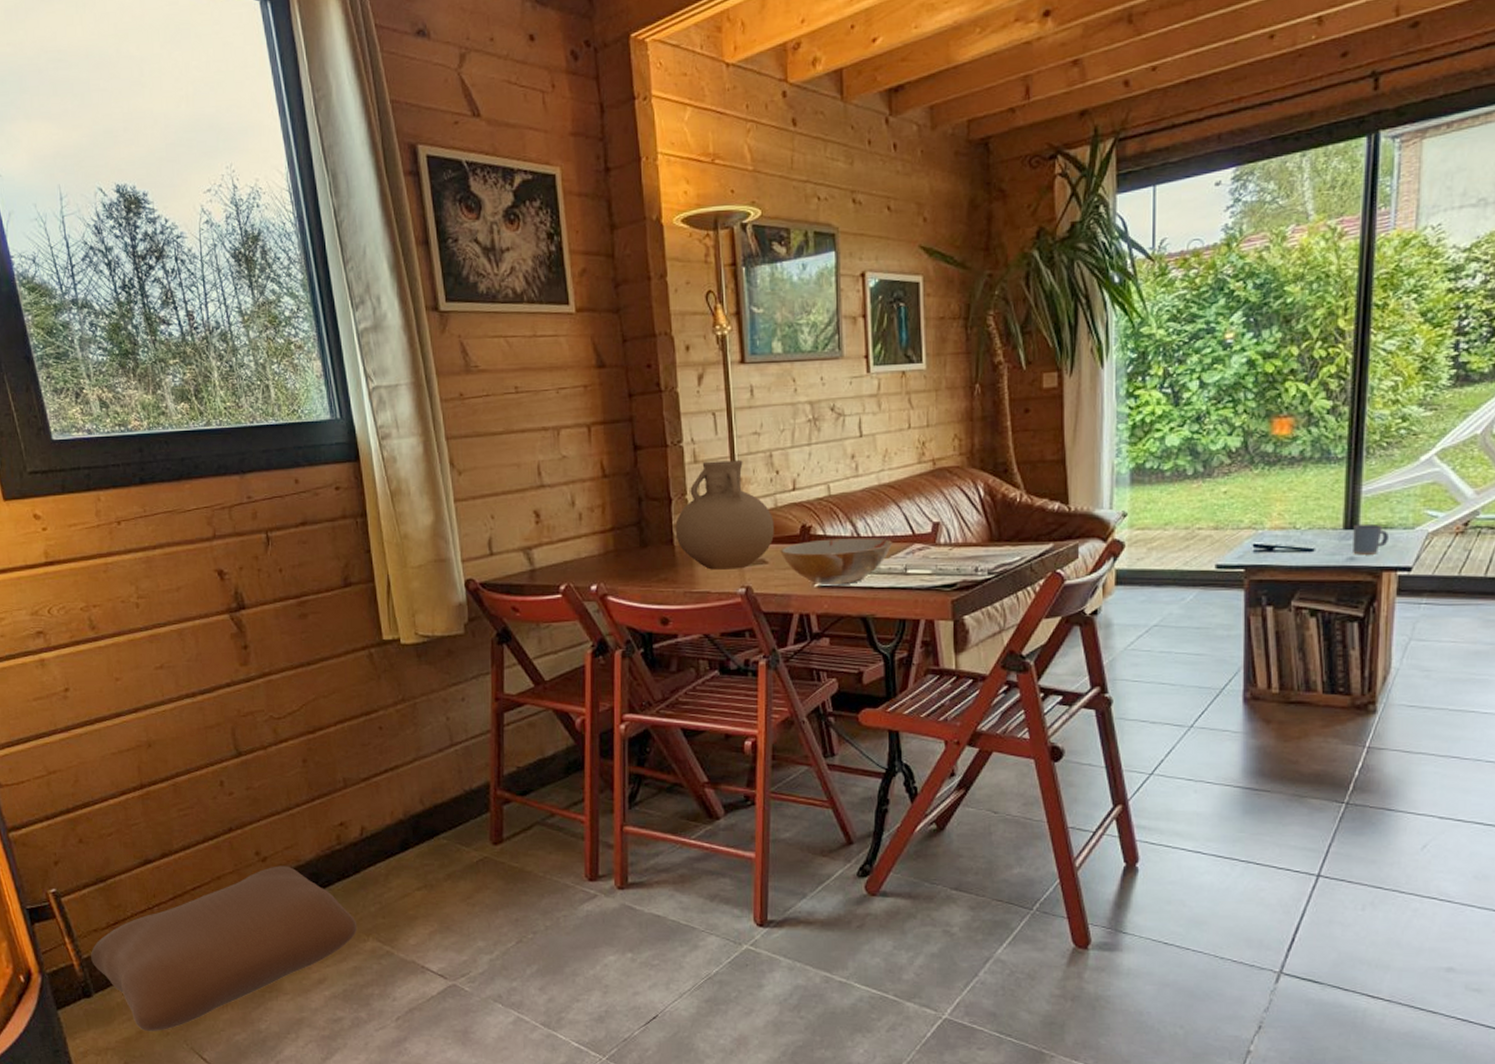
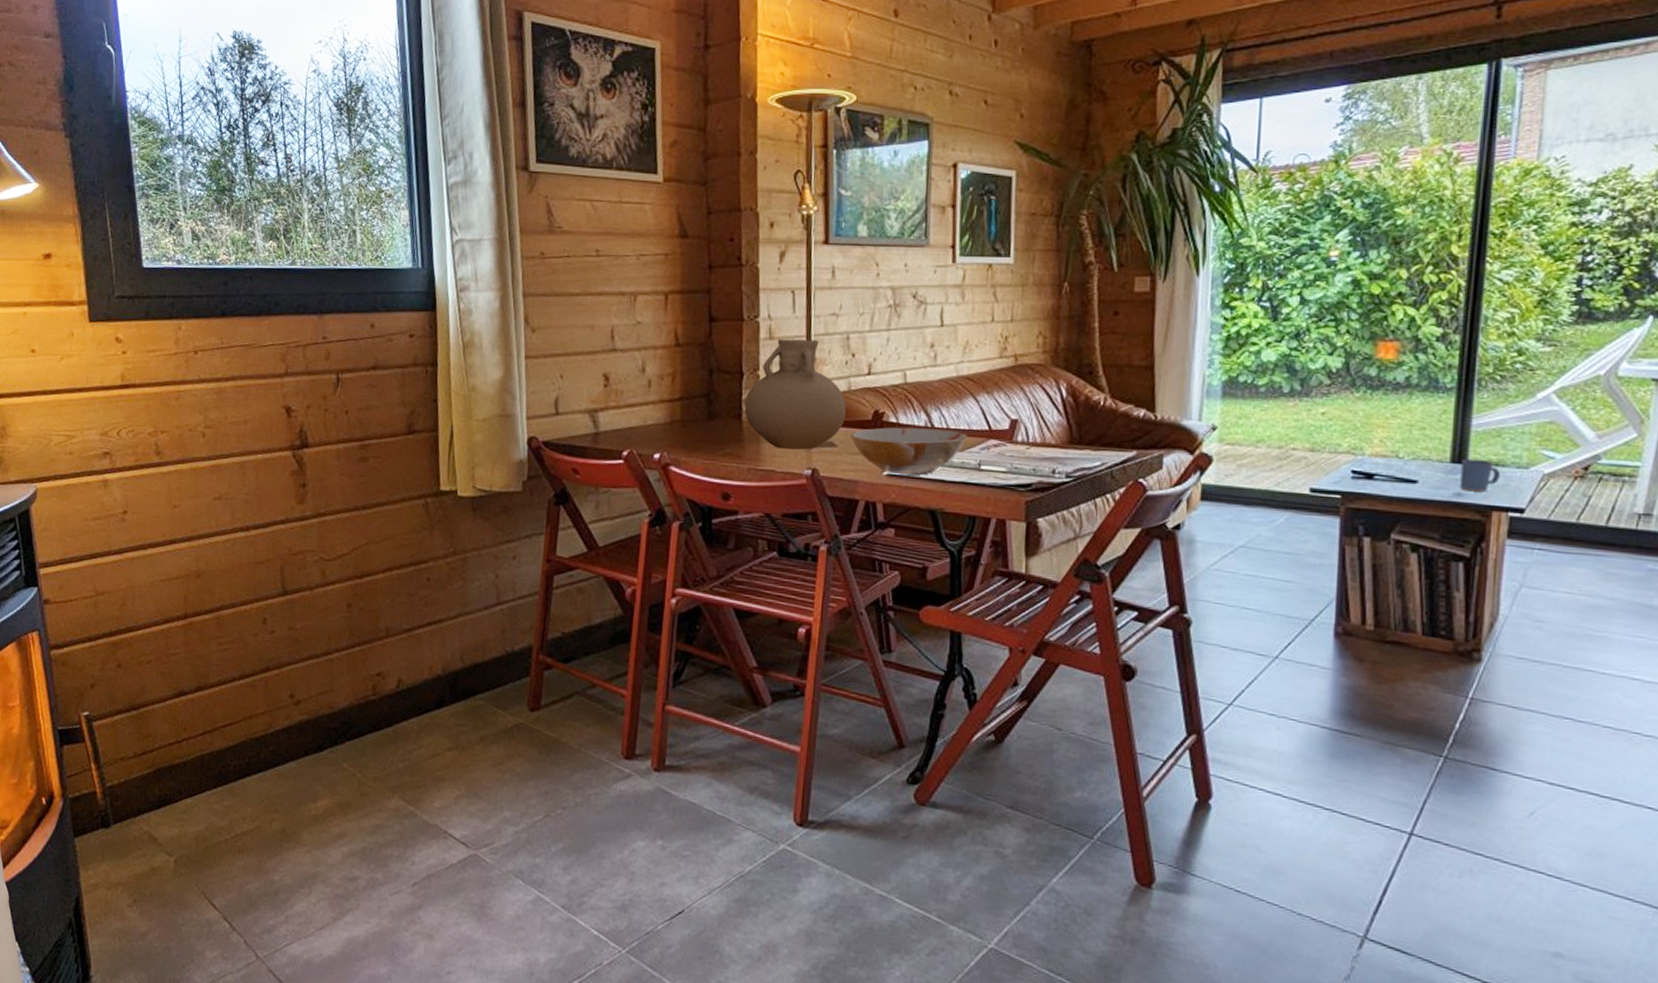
cushion: present [91,866,358,1032] -> none [114,711,384,871]

